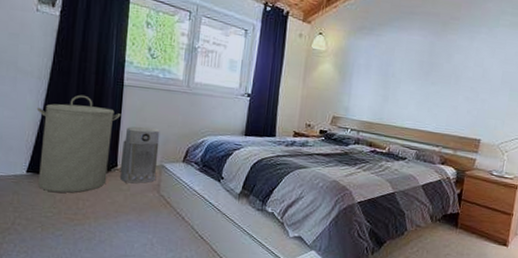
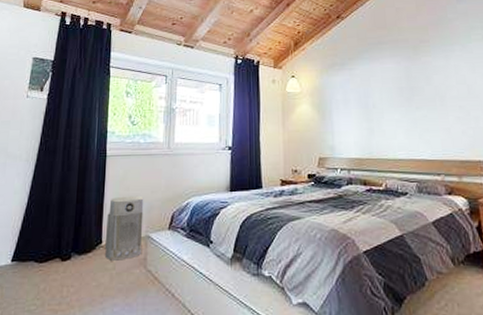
laundry hamper: present [36,94,121,193] -> none [22,171,105,280]

